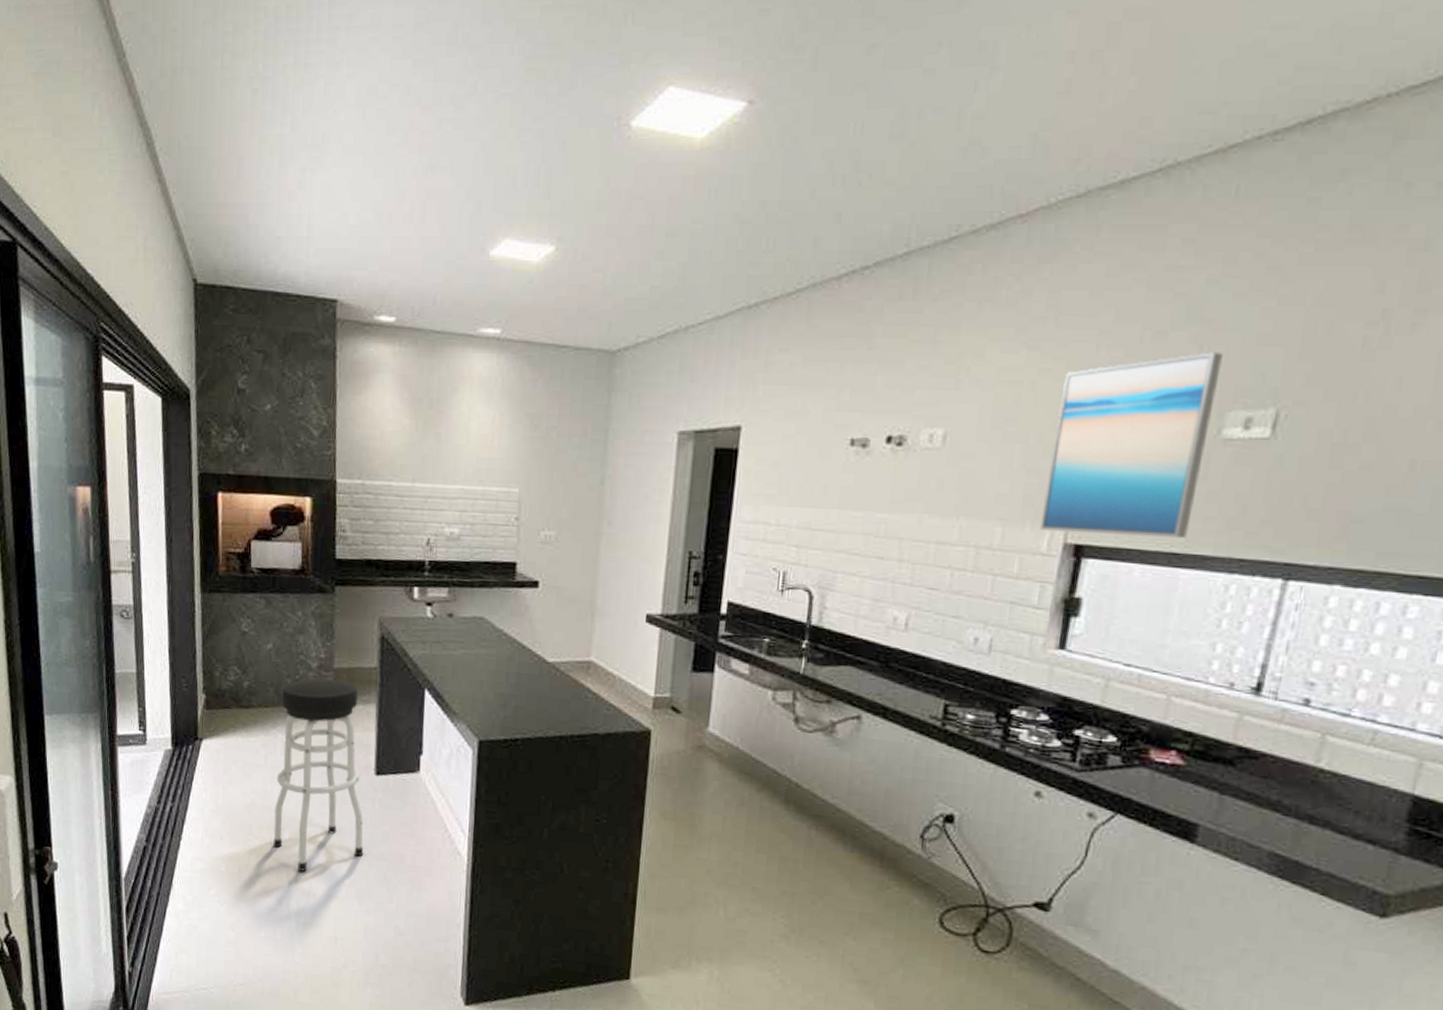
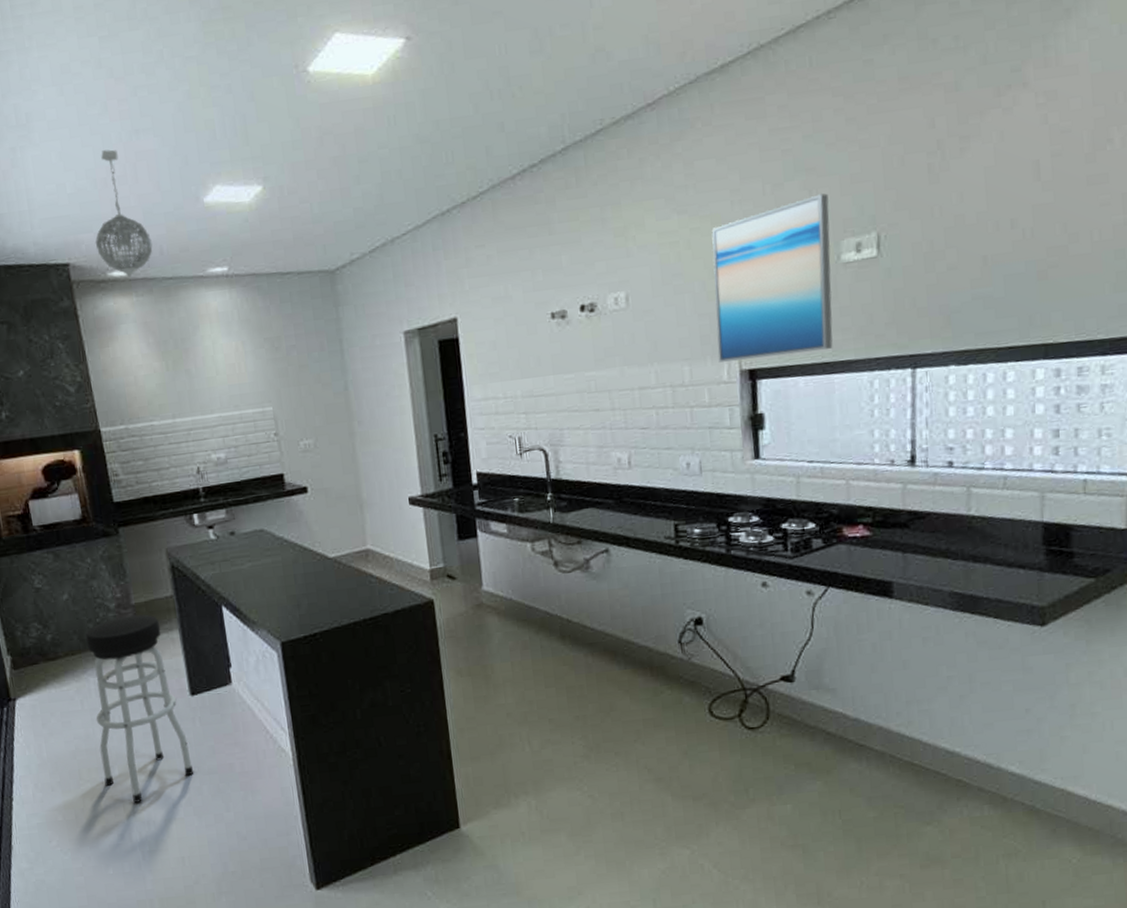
pendant light: none [367,184,427,327] -> present [95,149,153,280]

